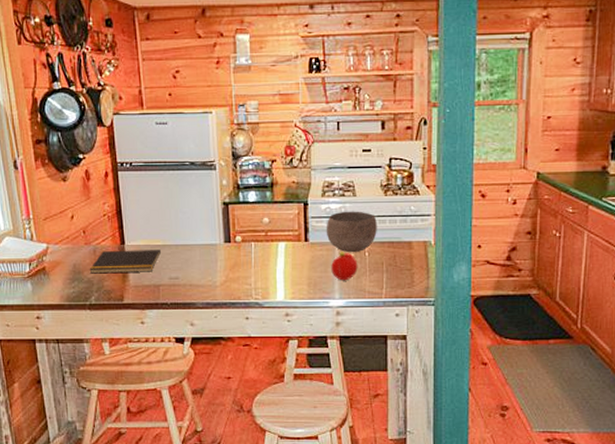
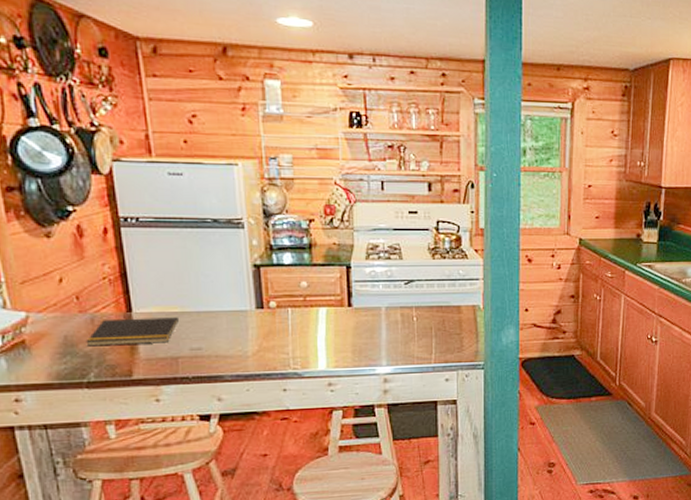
bowl: present [326,211,377,253] -> none [371,274,425,318]
fruit: present [331,252,358,281] -> none [377,317,406,347]

